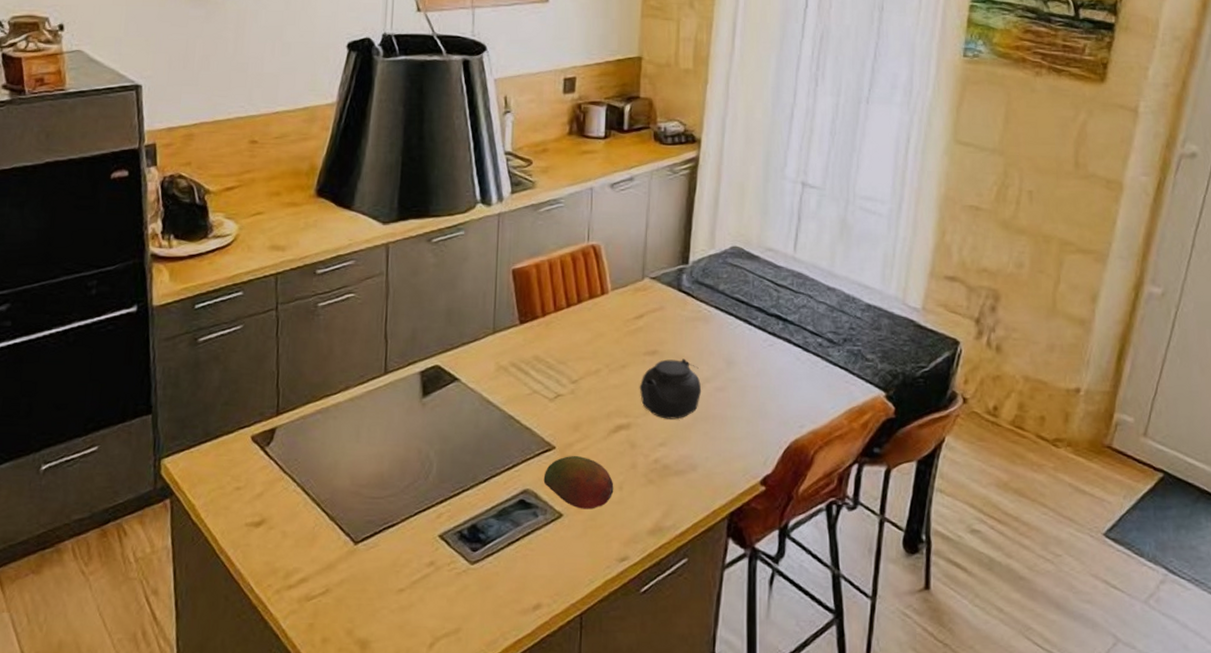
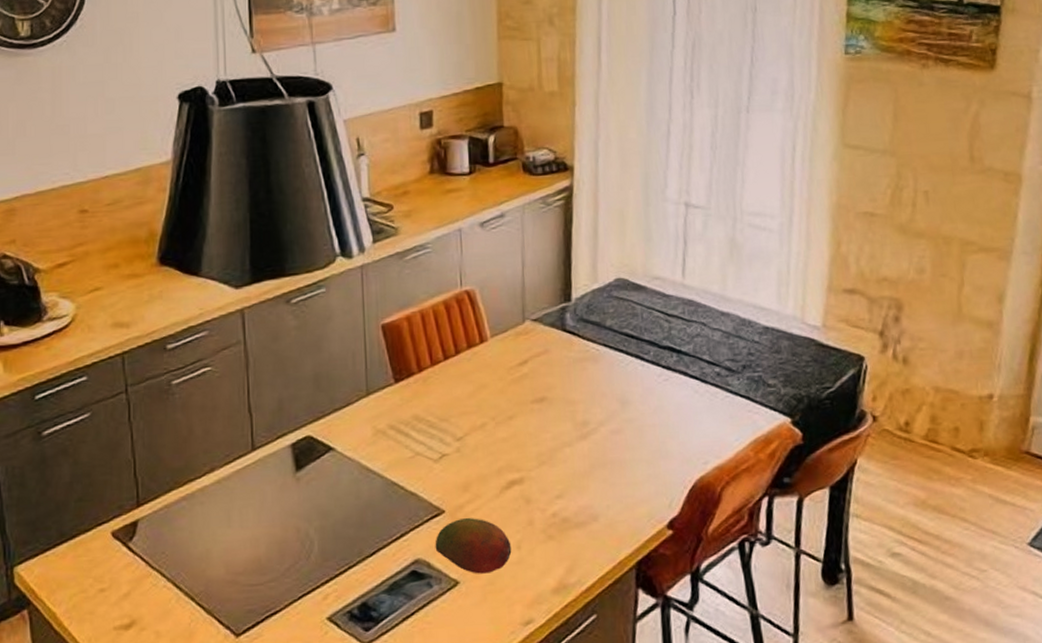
teapot: present [639,359,702,420] -> none [529,403,597,469]

